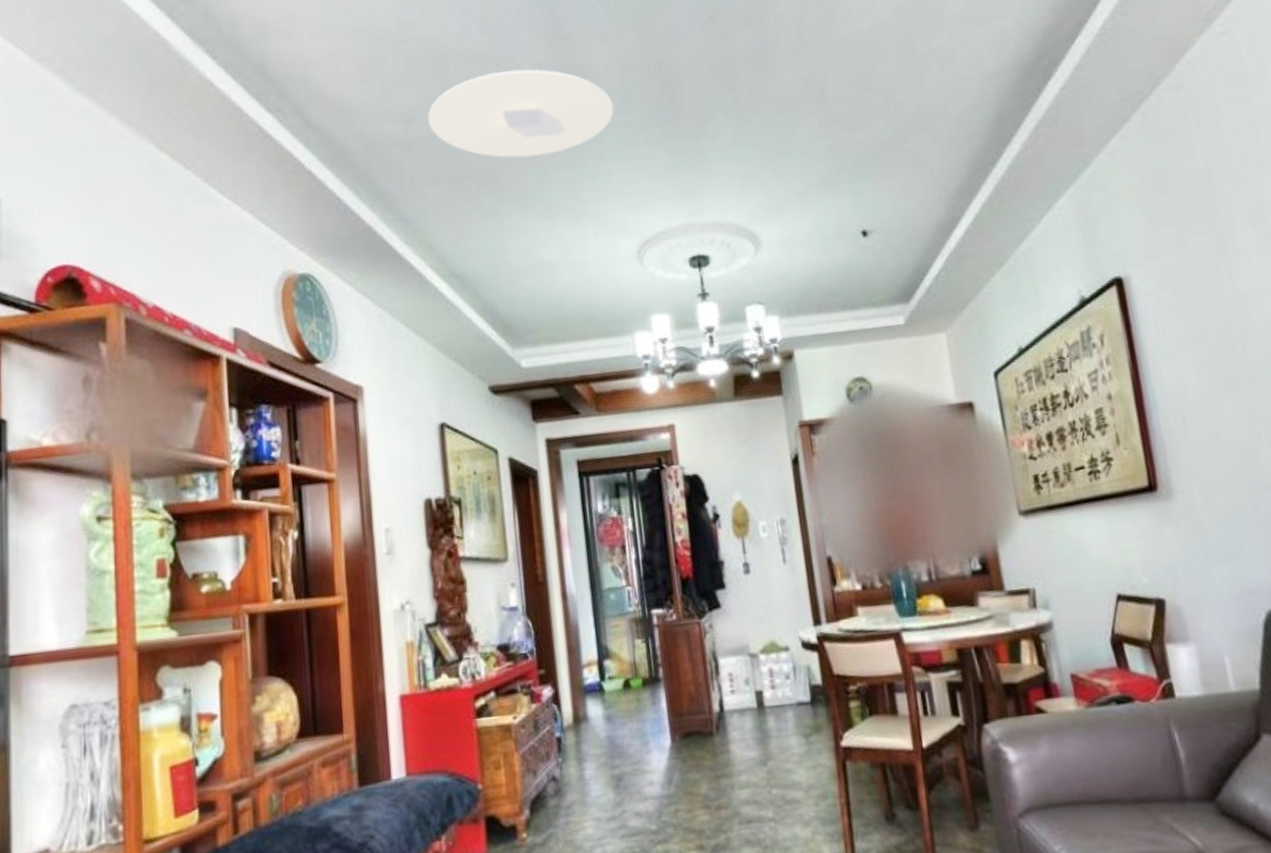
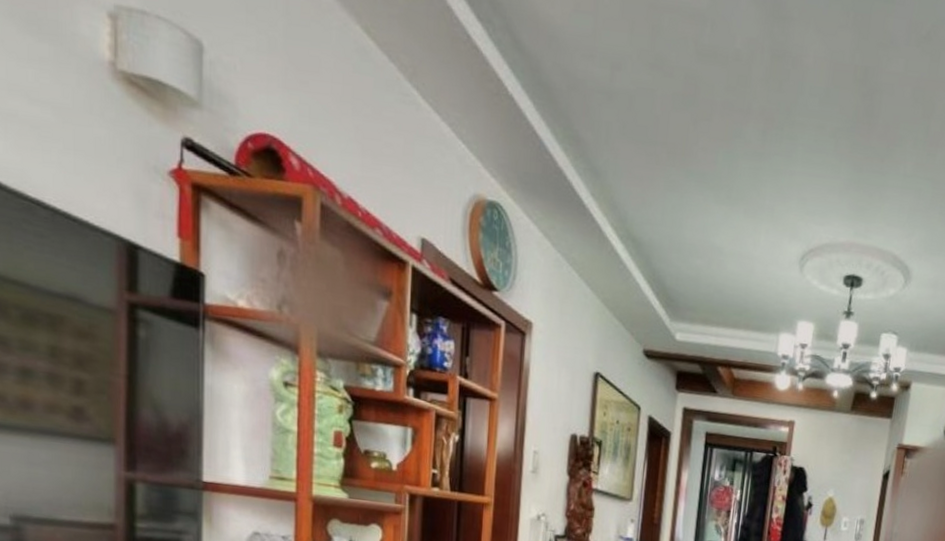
ceiling light: present [428,69,614,158] -> none [633,36,813,140]

